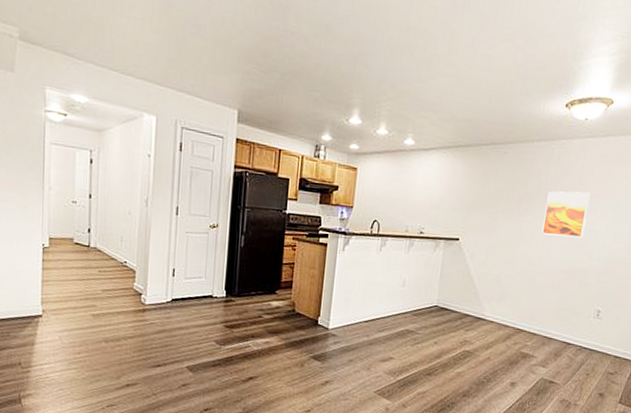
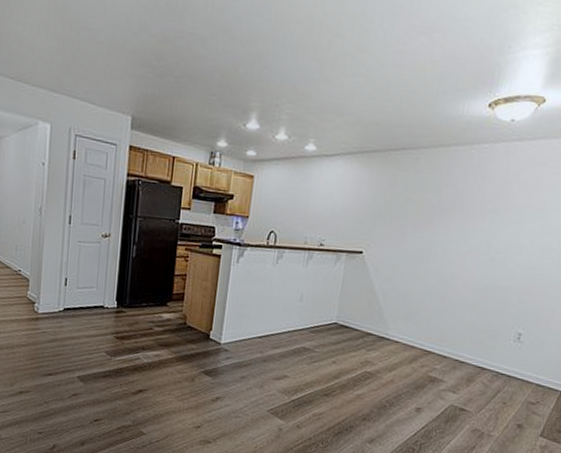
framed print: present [542,191,591,238] -> none [456,200,515,253]

